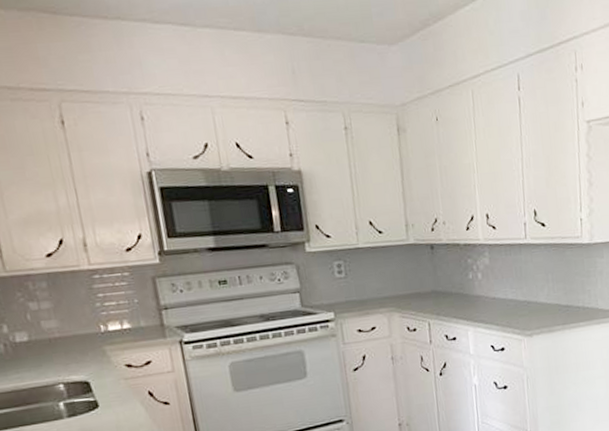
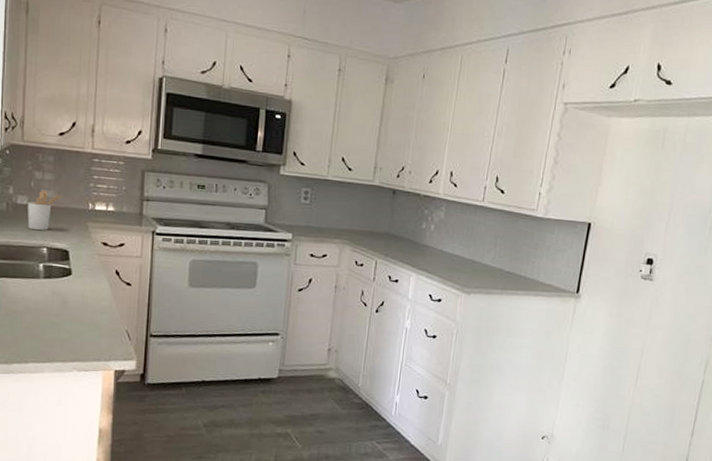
utensil holder: none [29,320,69,367] -> present [27,190,64,230]

